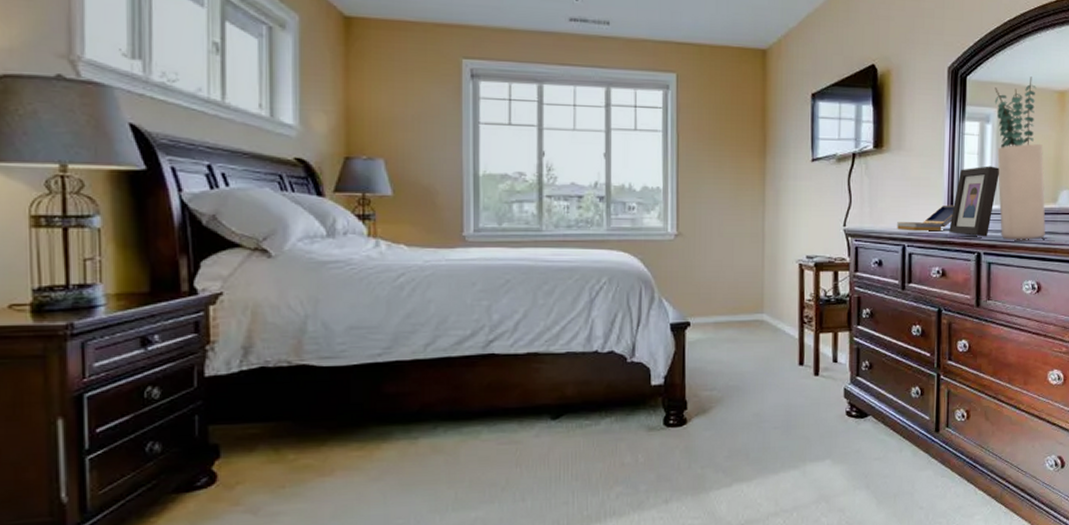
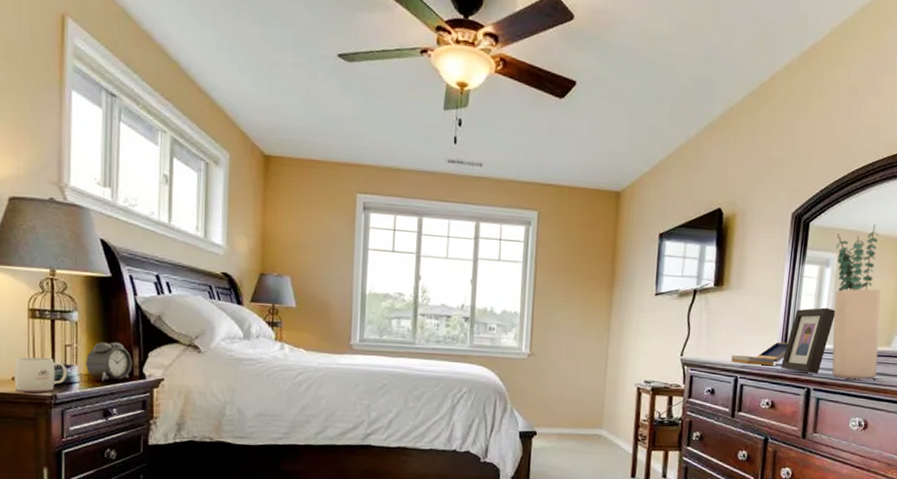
mug: none [11,276,88,324] -> present [14,357,68,394]
alarm clock: none [114,250,179,301] -> present [86,341,132,381]

